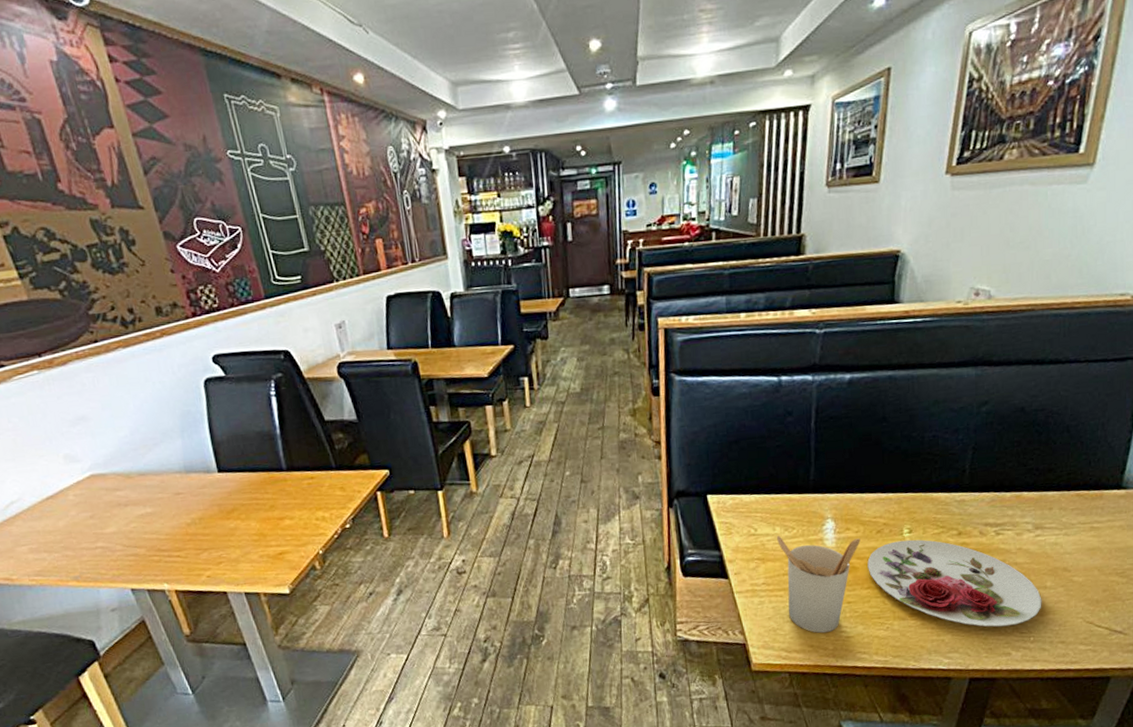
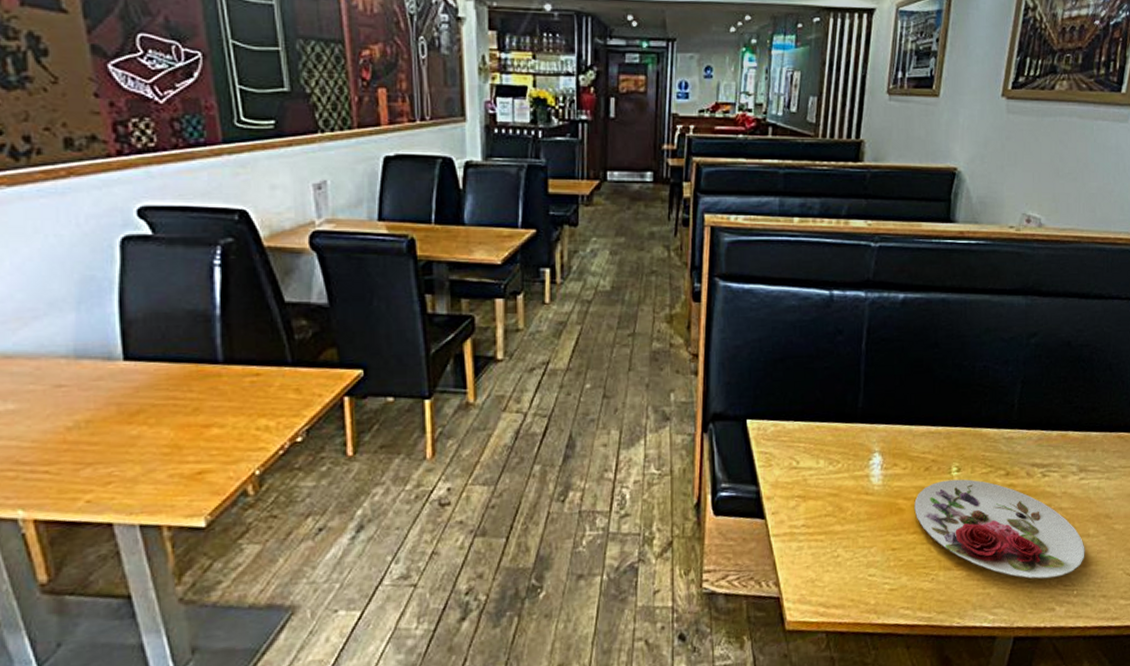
utensil holder: present [776,536,860,634] -> none [819,470,908,586]

